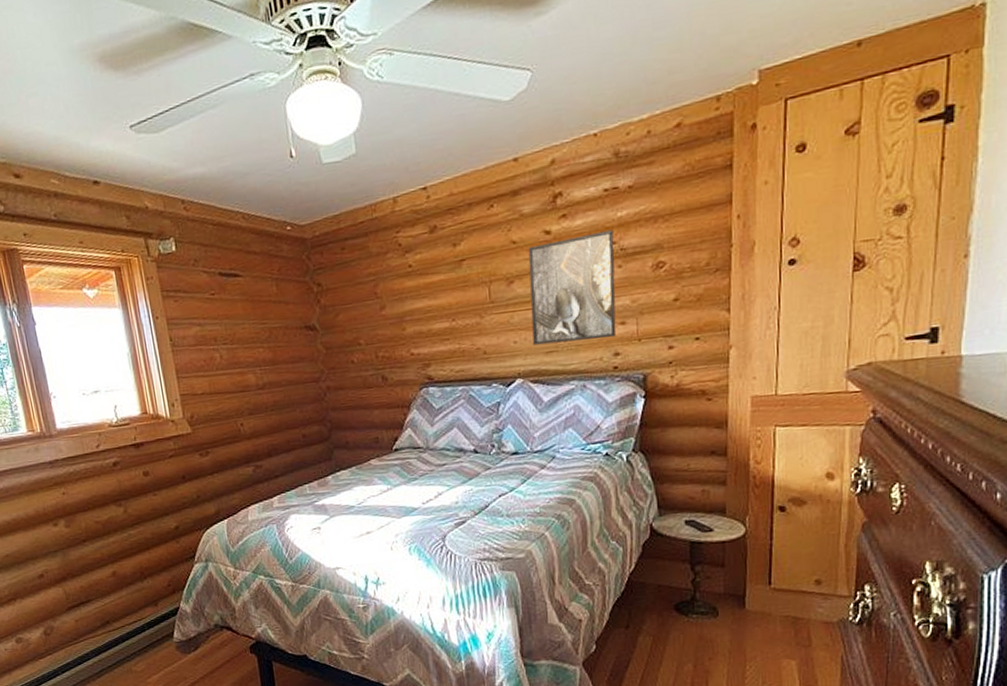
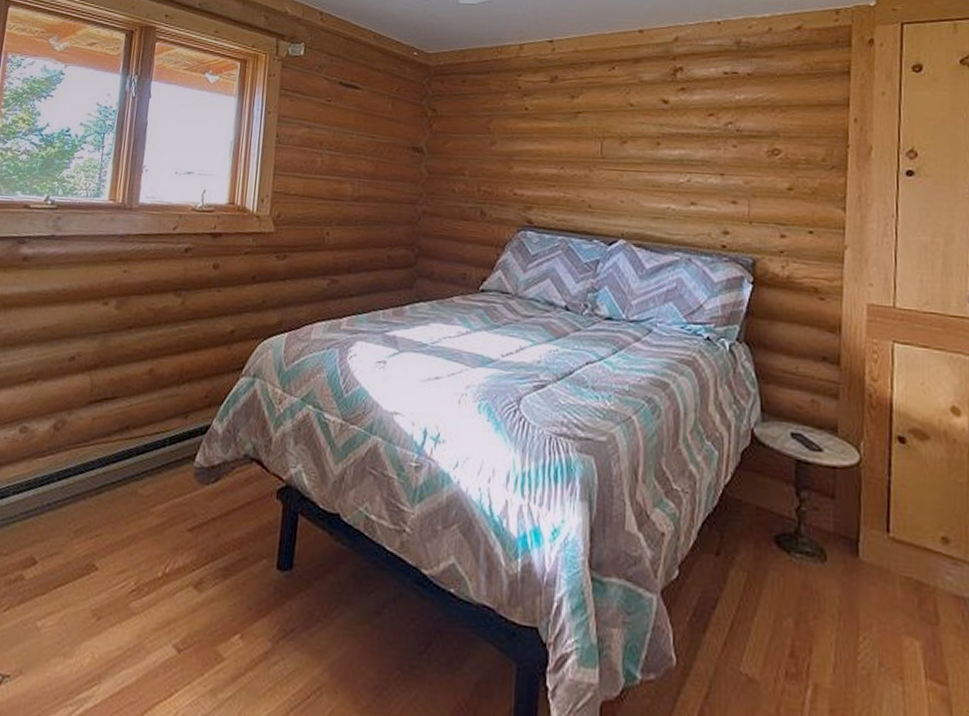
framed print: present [528,229,617,346] -> none [640,110,730,215]

